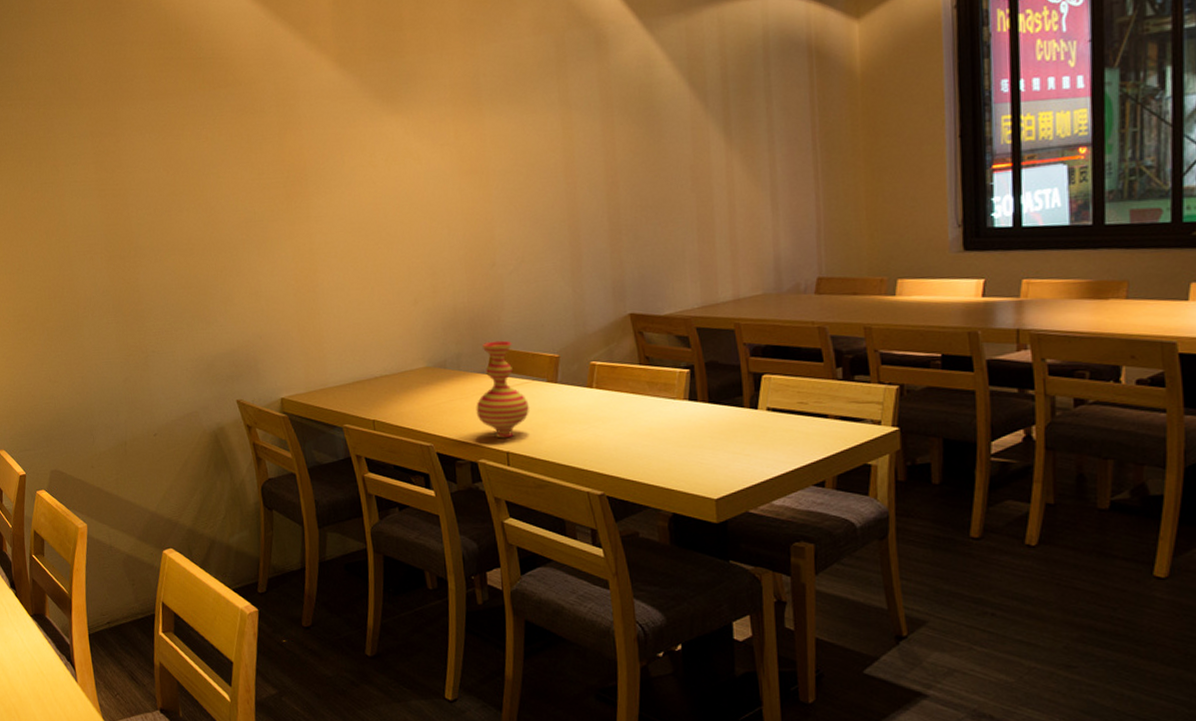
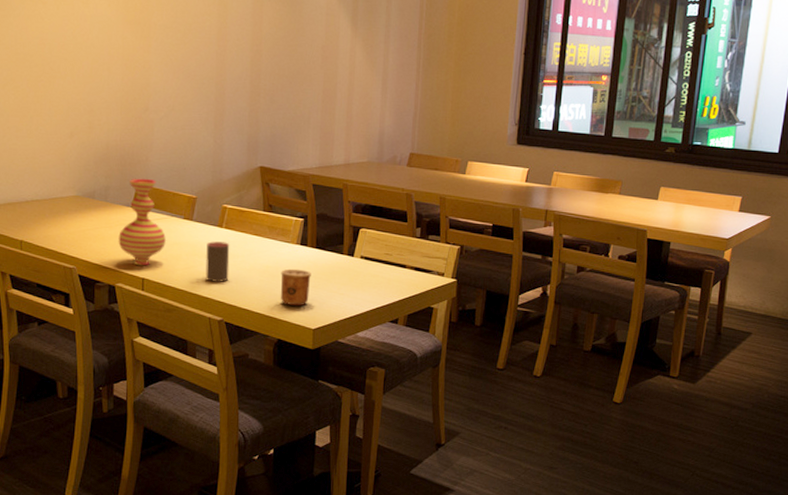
cup: none [576,404,606,451] -> present [205,241,230,282]
cup: none [668,429,706,473] -> present [281,268,311,306]

